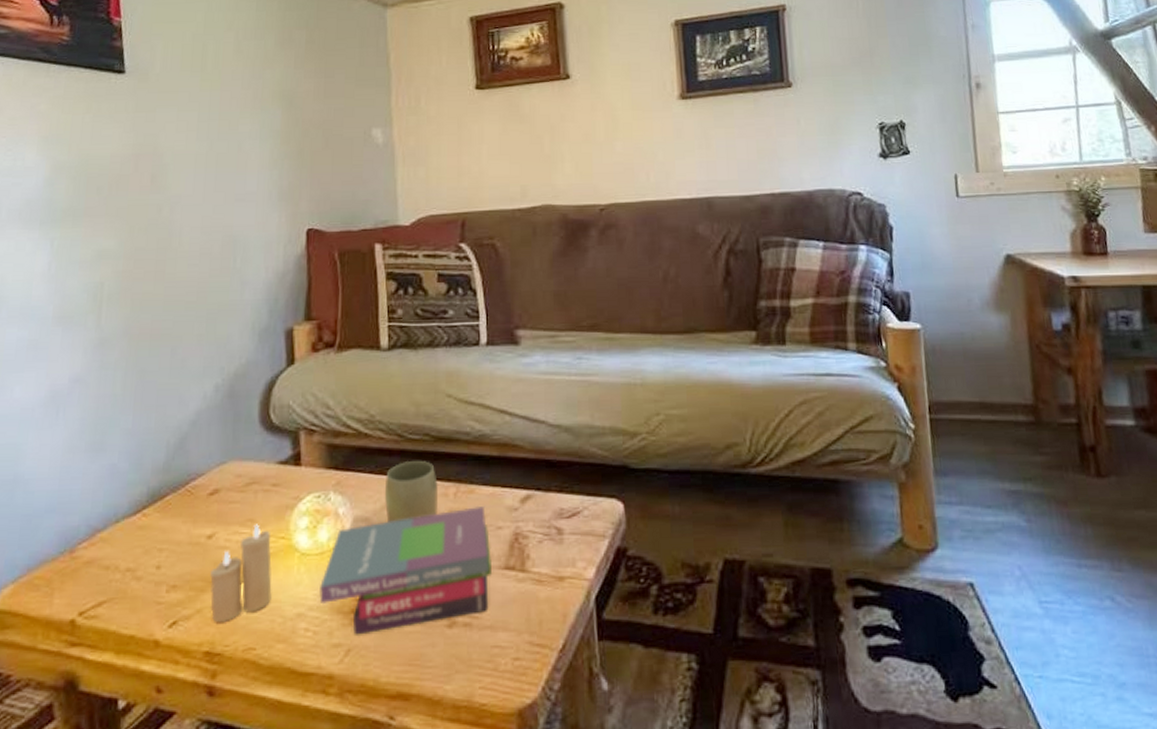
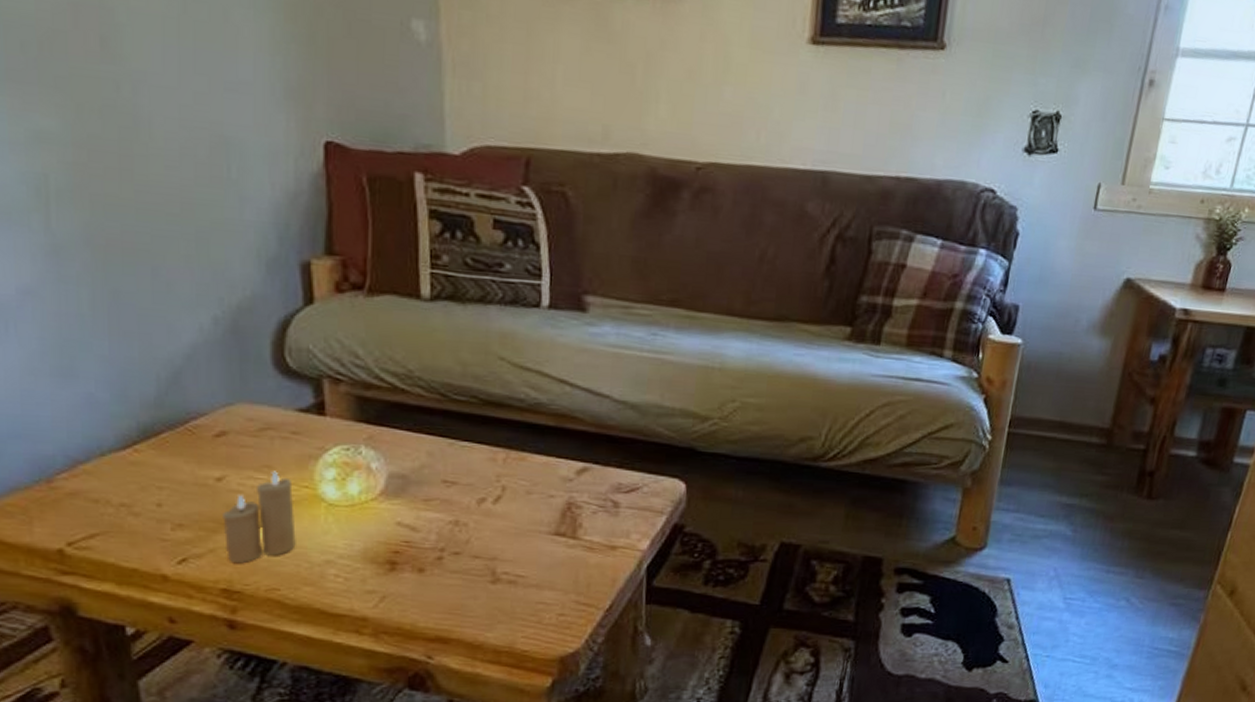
books: present [319,506,493,635] -> none [351,474,542,584]
mug: present [384,460,438,524] -> none [423,422,485,483]

